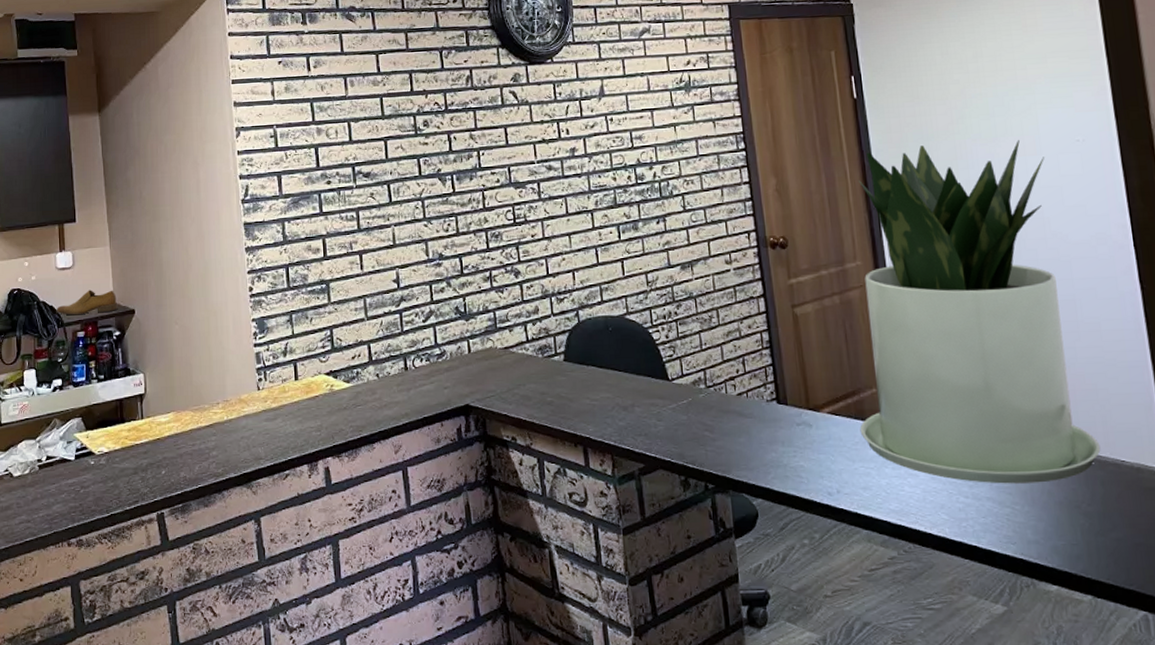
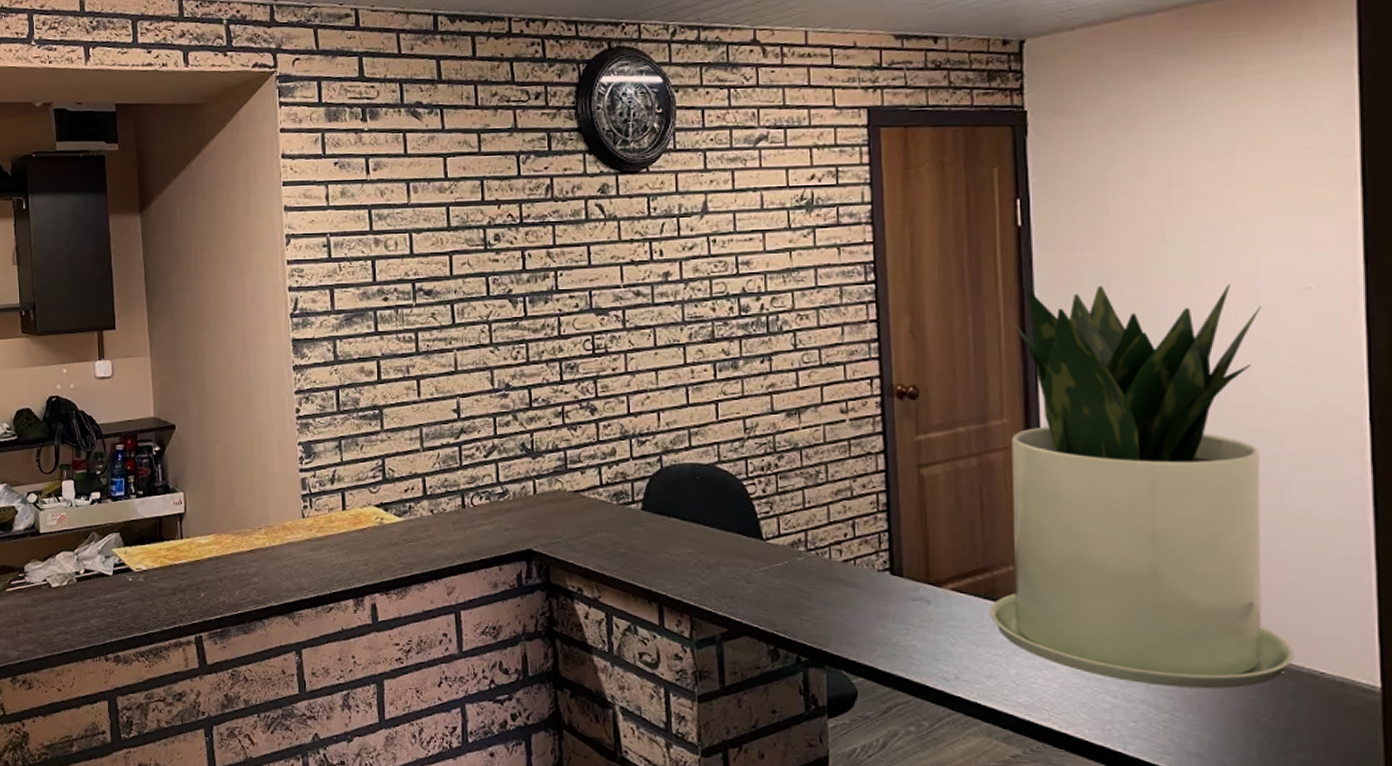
shoe: present [56,290,118,316] -> none [95,401,158,427]

